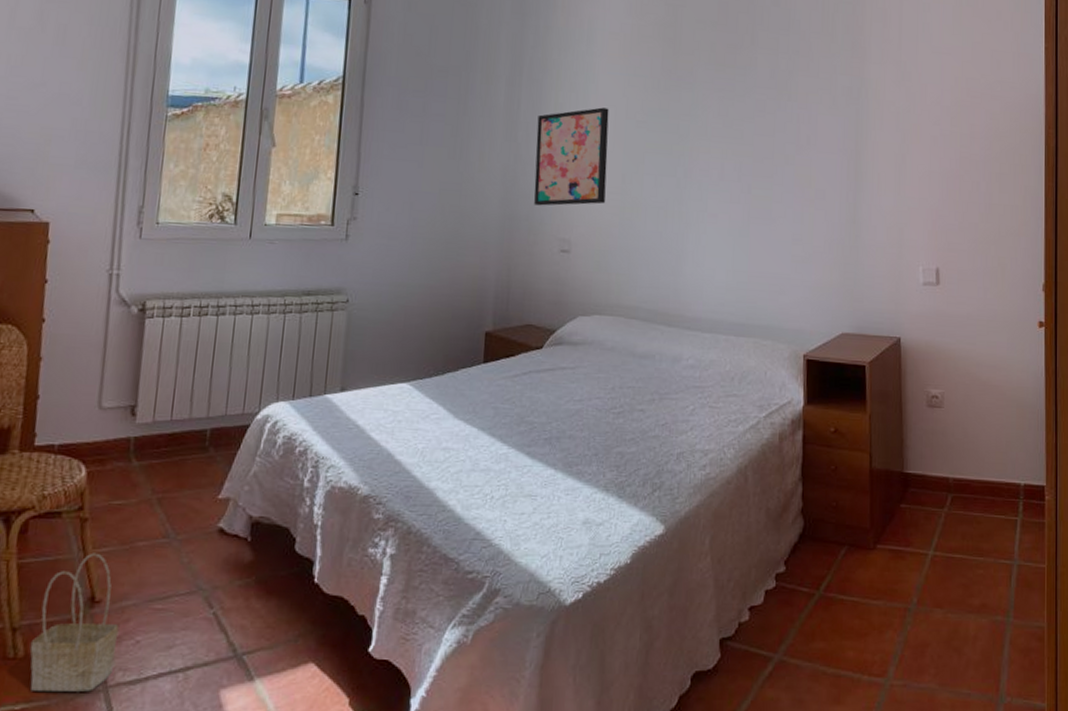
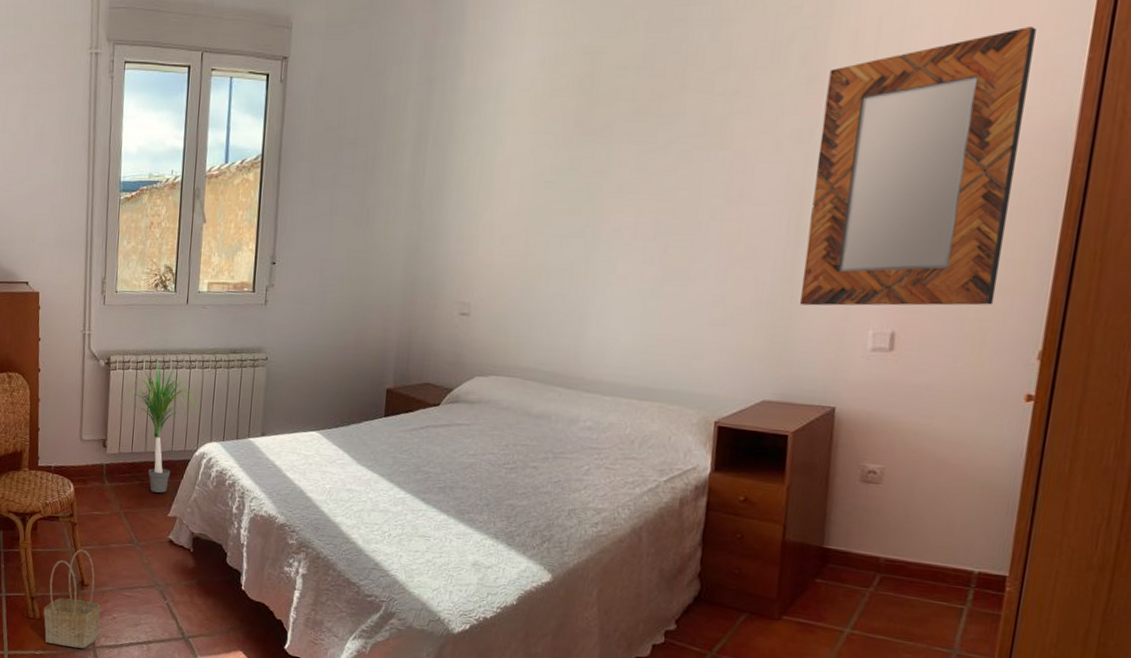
potted plant: none [152,305,263,469] -> present [117,361,199,493]
wall art: present [534,107,609,206] -> none [436,169,516,271]
home mirror: none [863,18,1009,245] -> present [800,25,1036,306]

